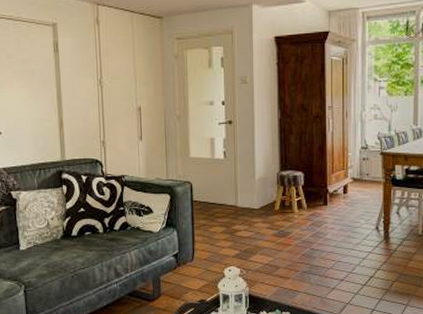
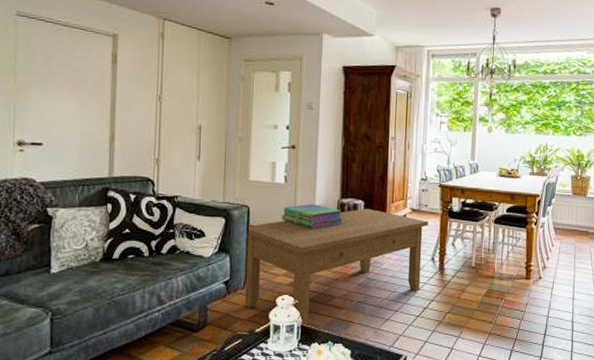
coffee table: none [191,179,372,297] -> present [245,208,429,328]
stack of books: none [223,177,283,203] -> present [281,203,343,229]

